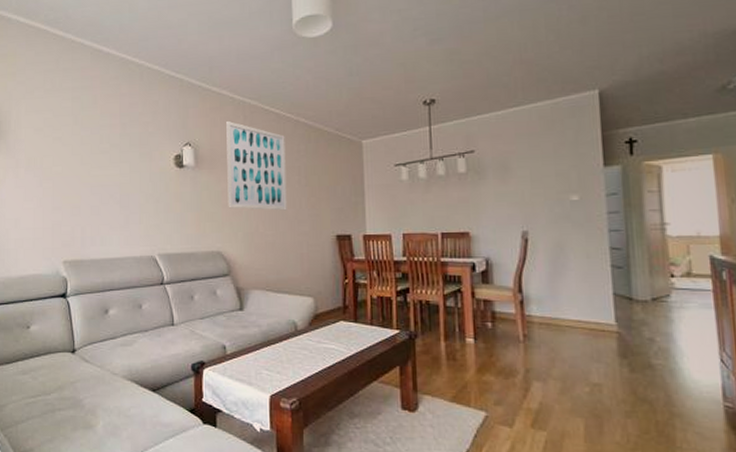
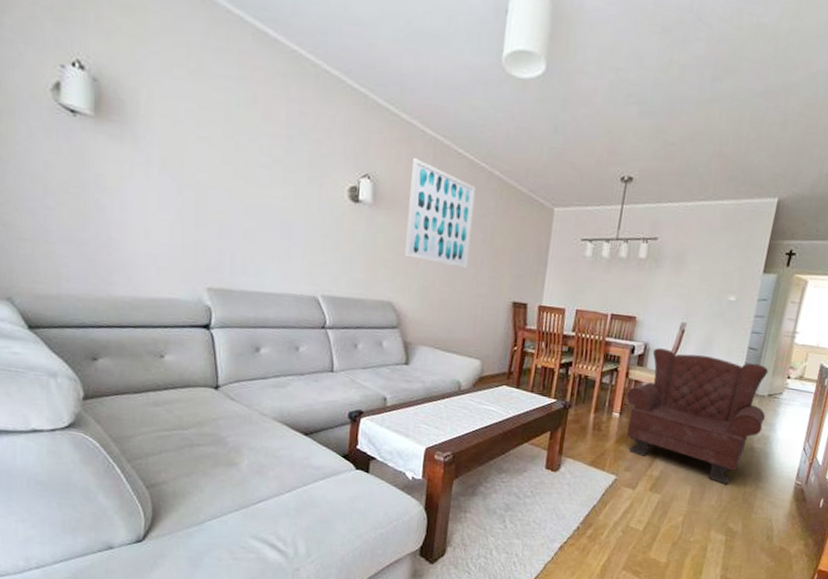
armchair: none [477,262,657,415] -> present [626,348,769,485]

